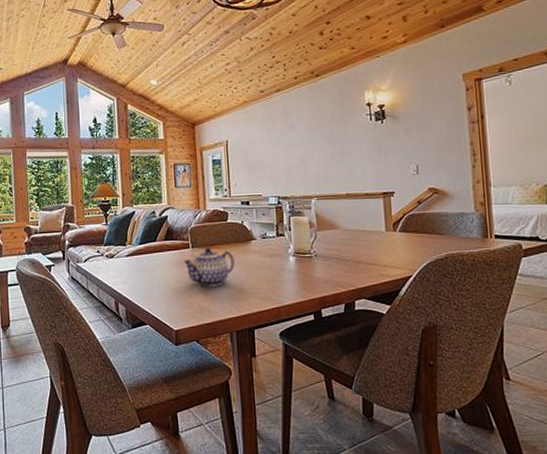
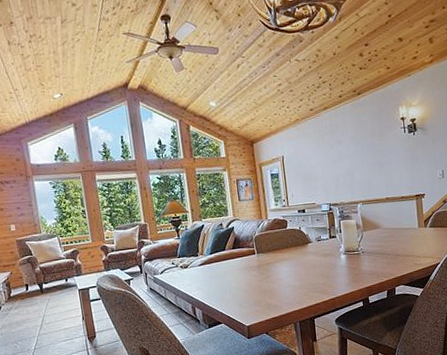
teapot: present [183,247,235,287] -> none [250,252,295,287]

